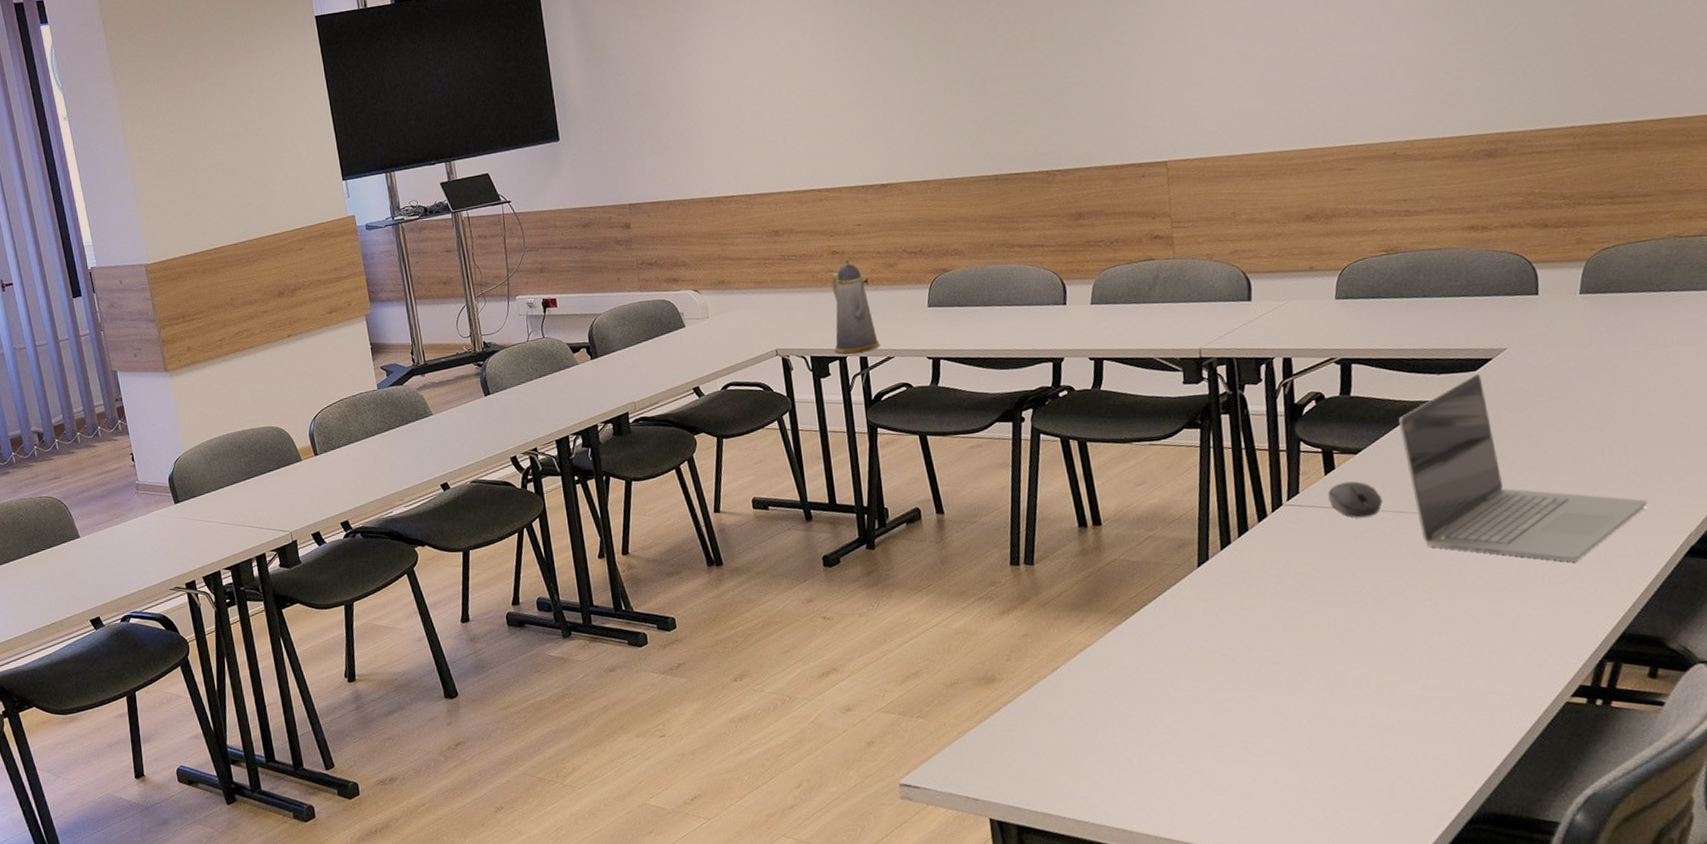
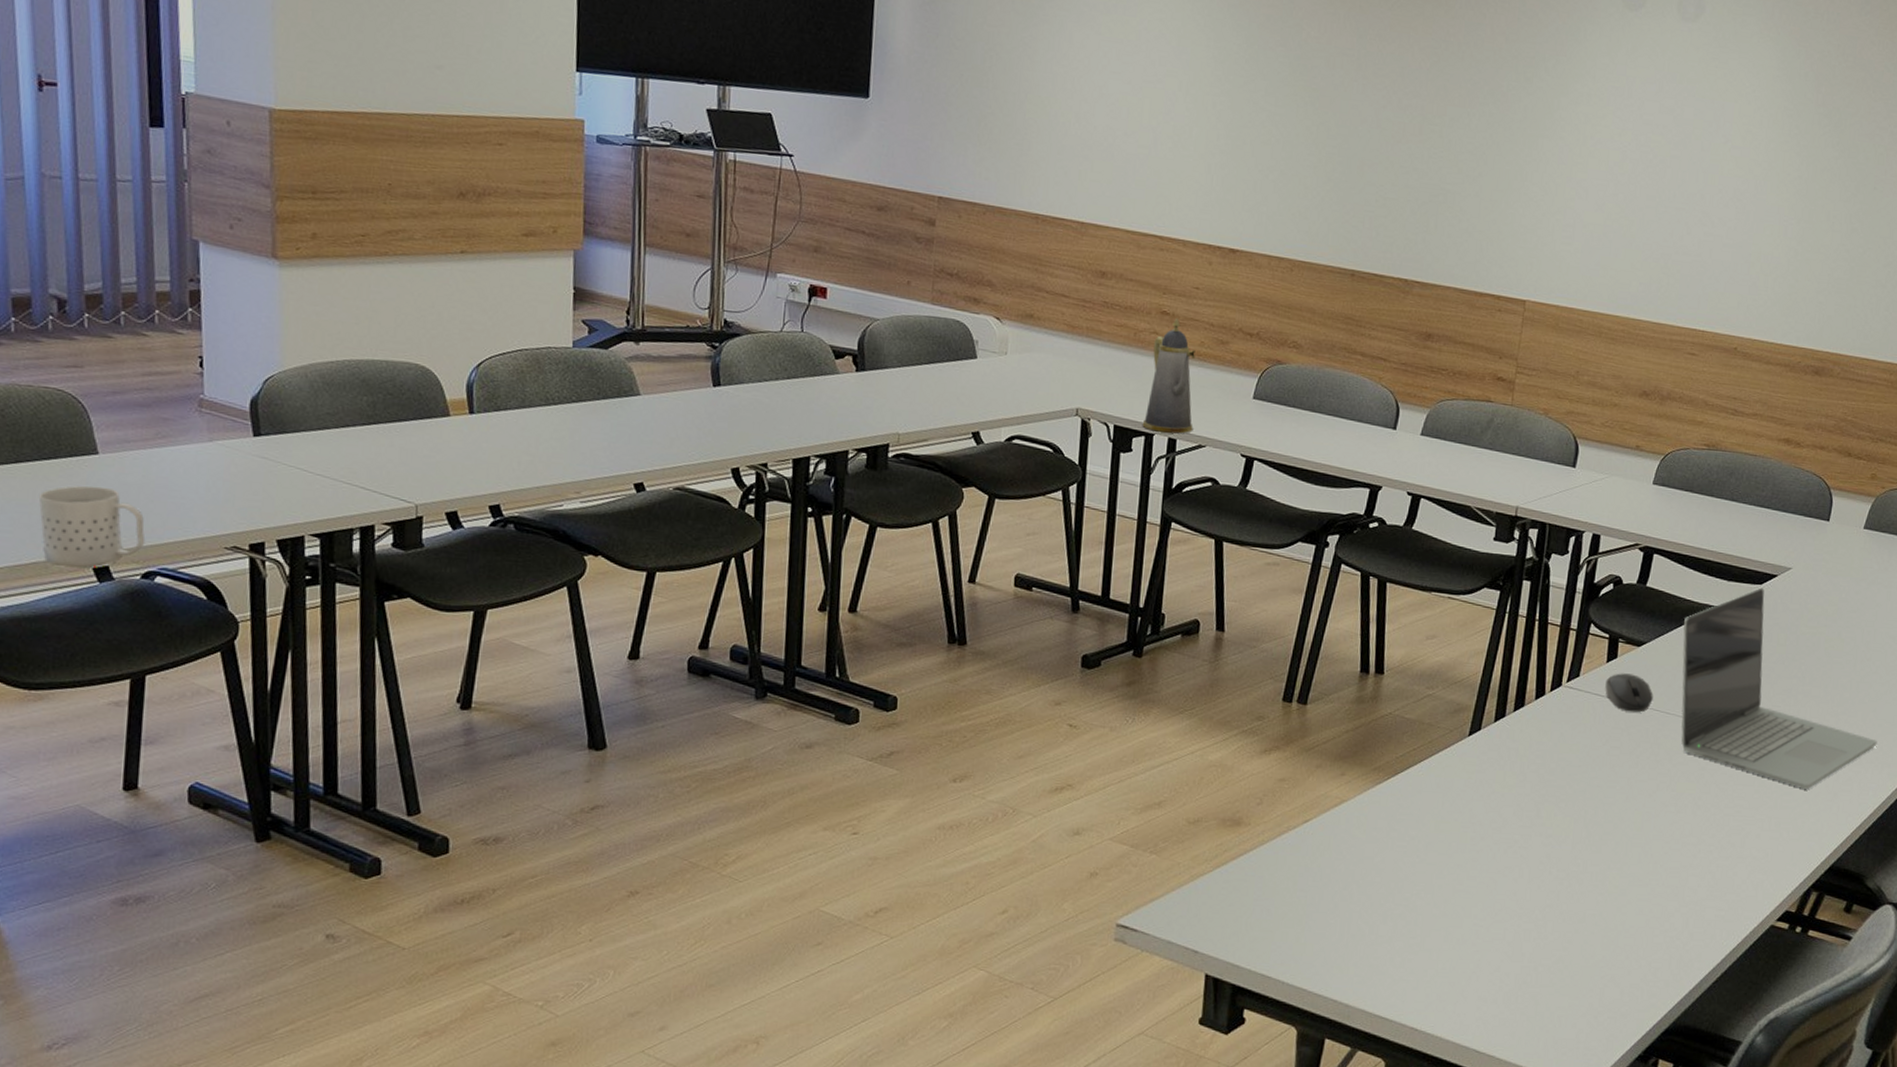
mug: none [48,560,119,623] -> present [38,485,146,568]

